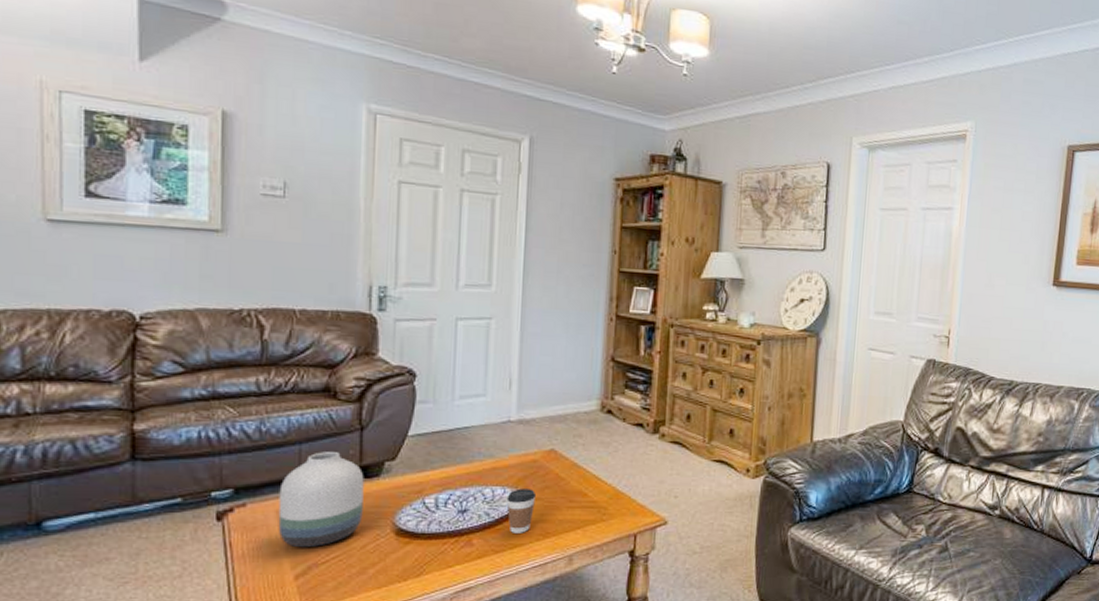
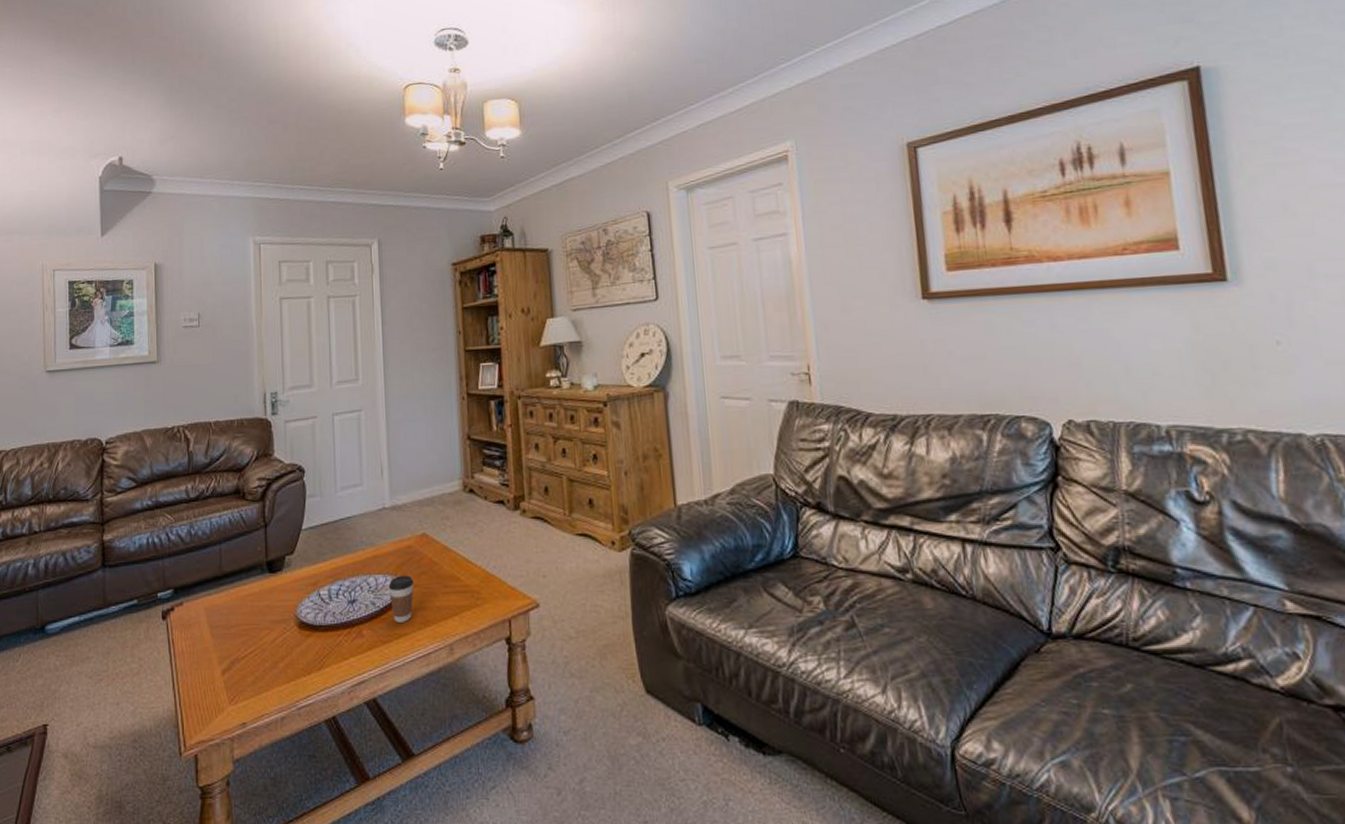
vase: present [278,452,364,548] -> none [206,549,271,644]

